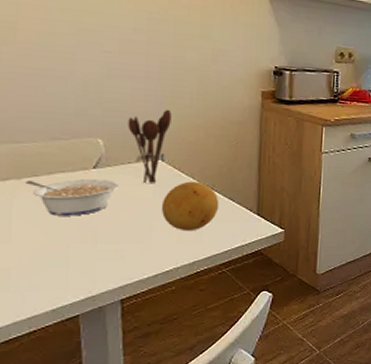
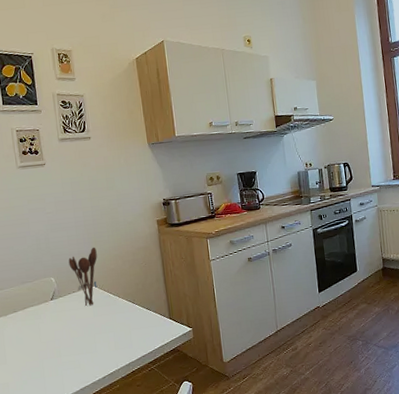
legume: present [24,179,119,216] -> none [9,307,69,340]
fruit: present [162,181,219,232] -> none [100,299,141,339]

